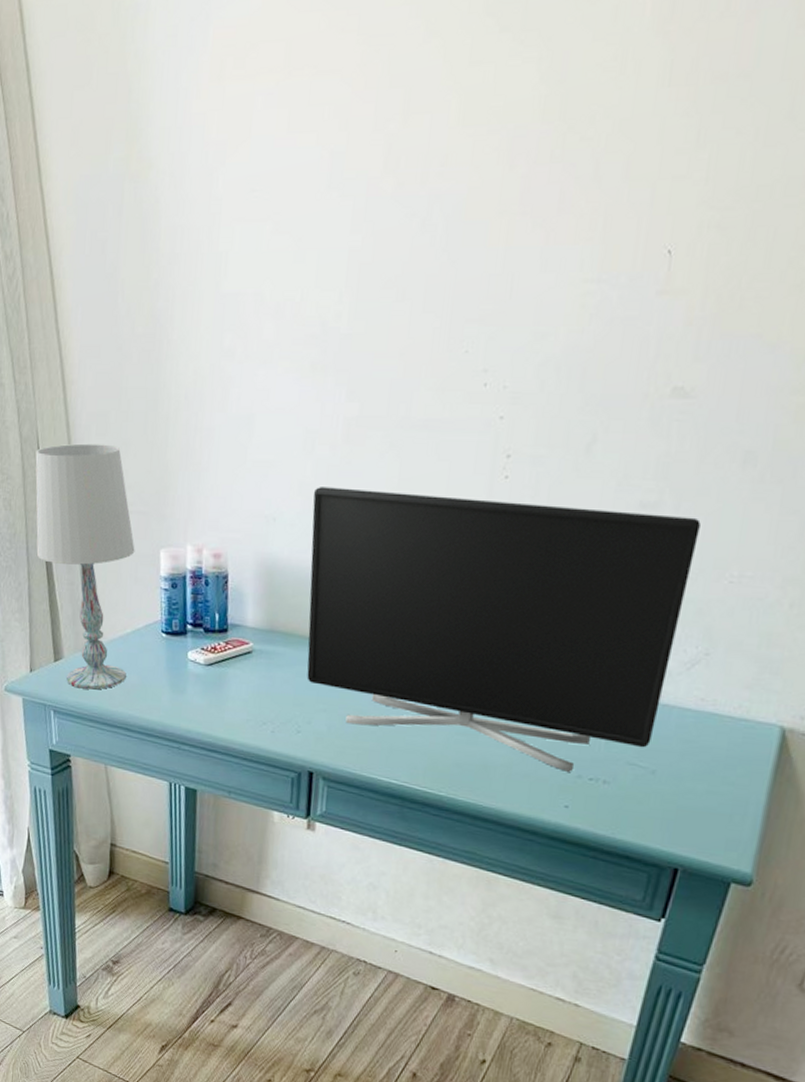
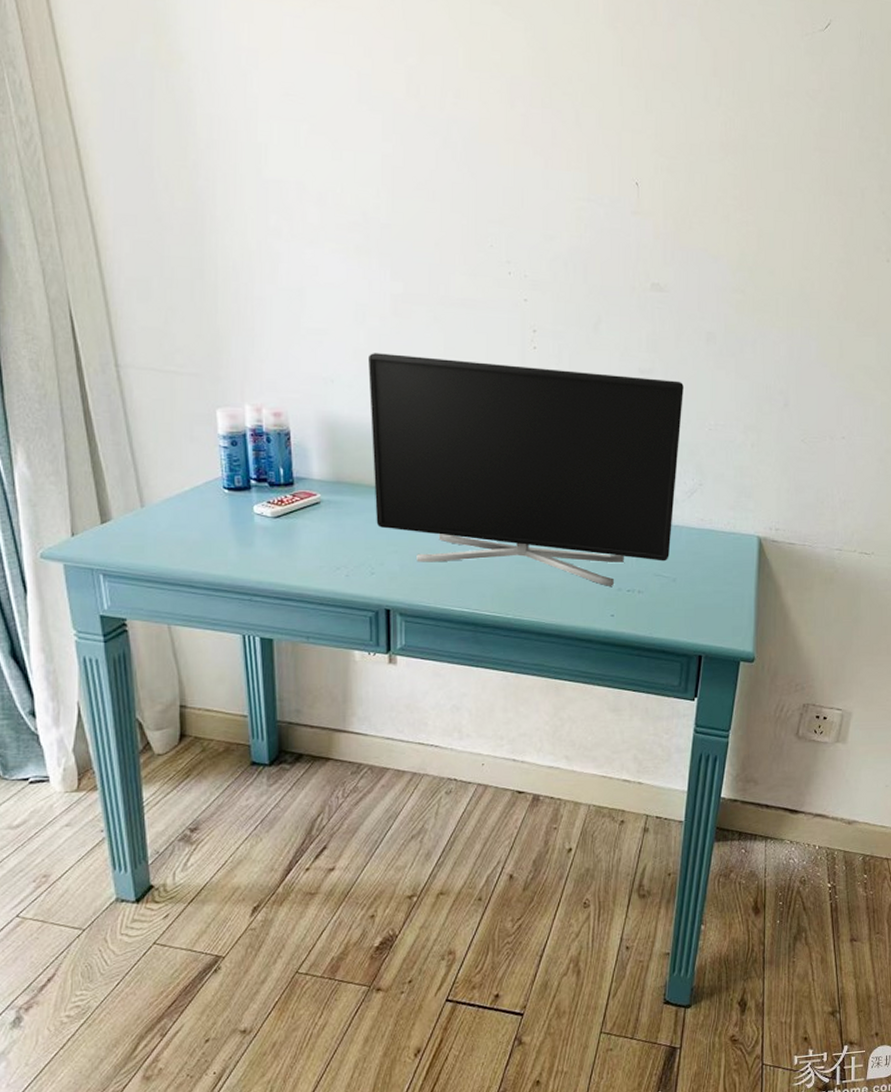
table lamp: present [35,443,135,690] -> none [67,306,189,549]

